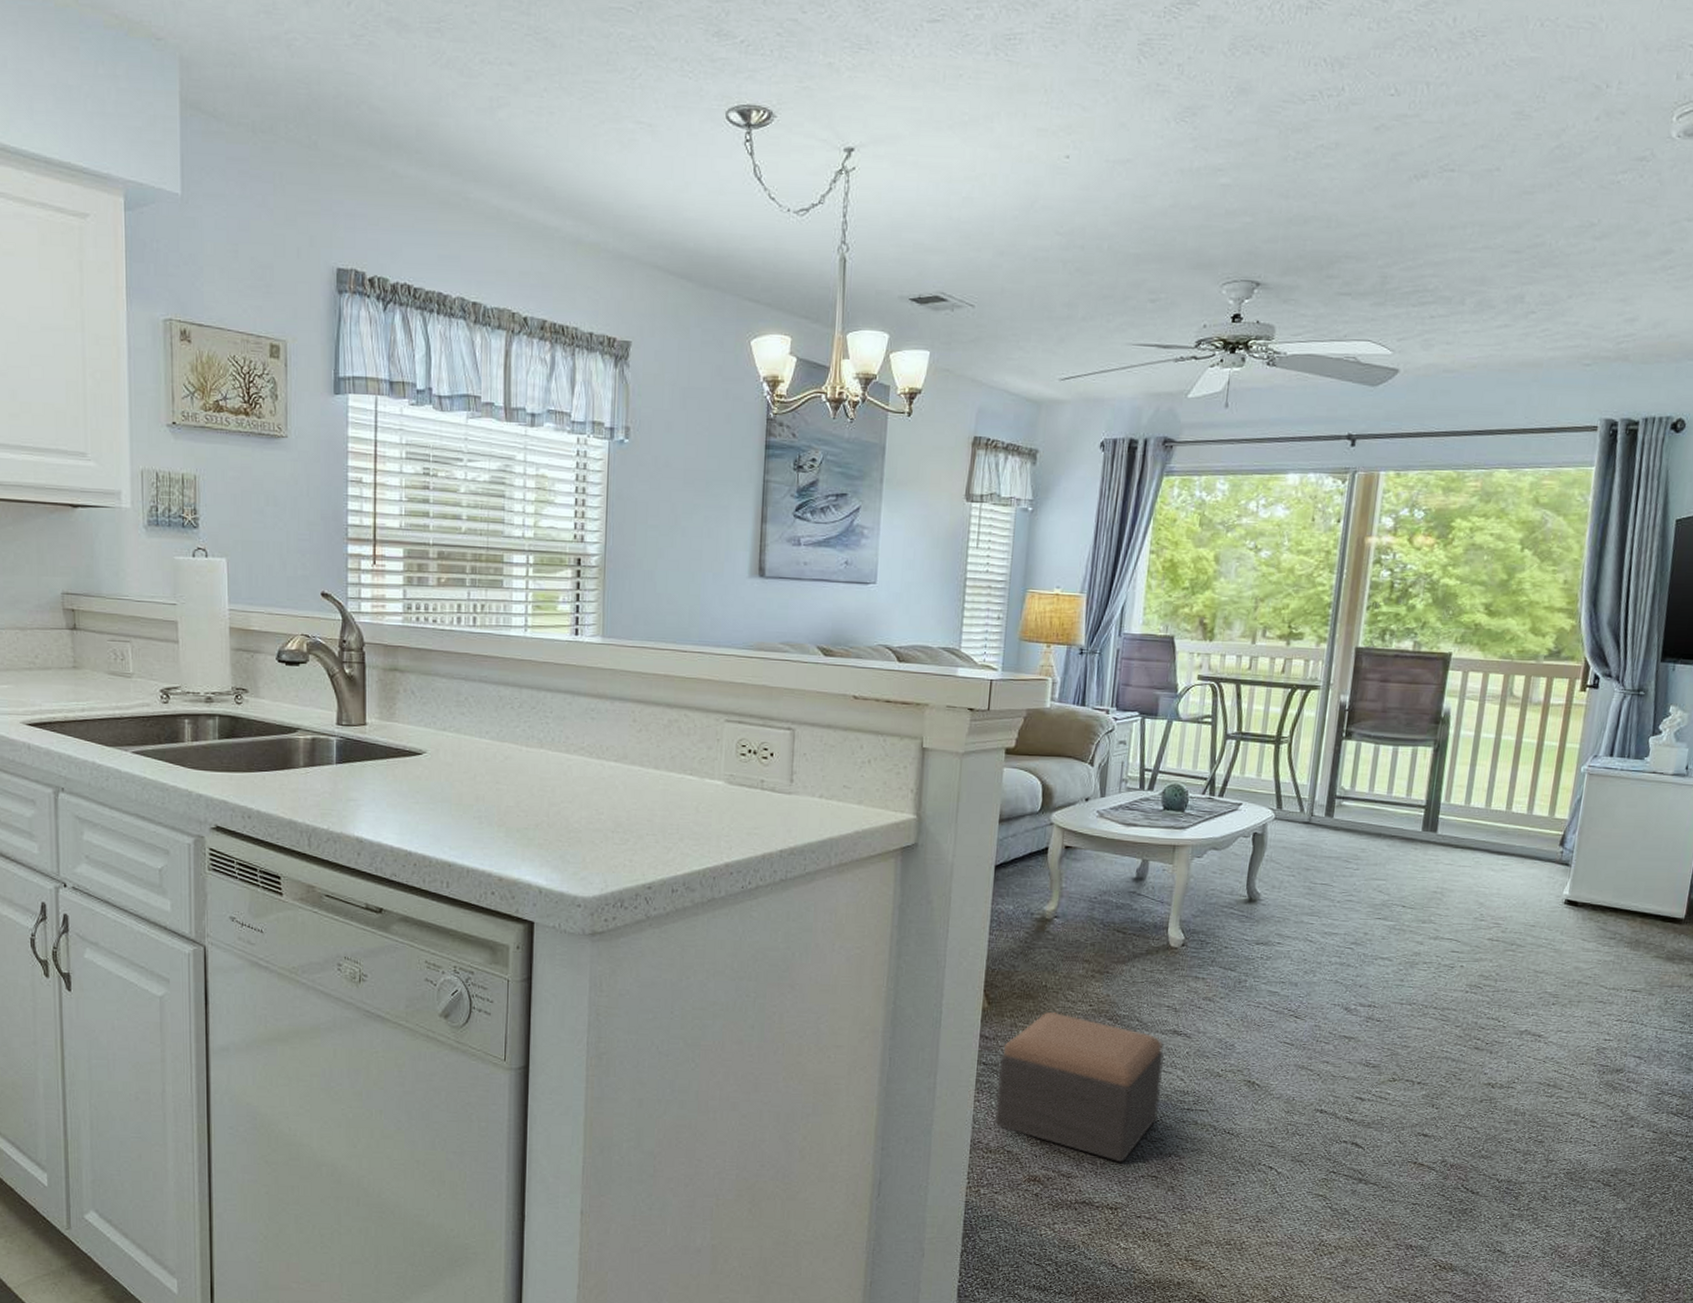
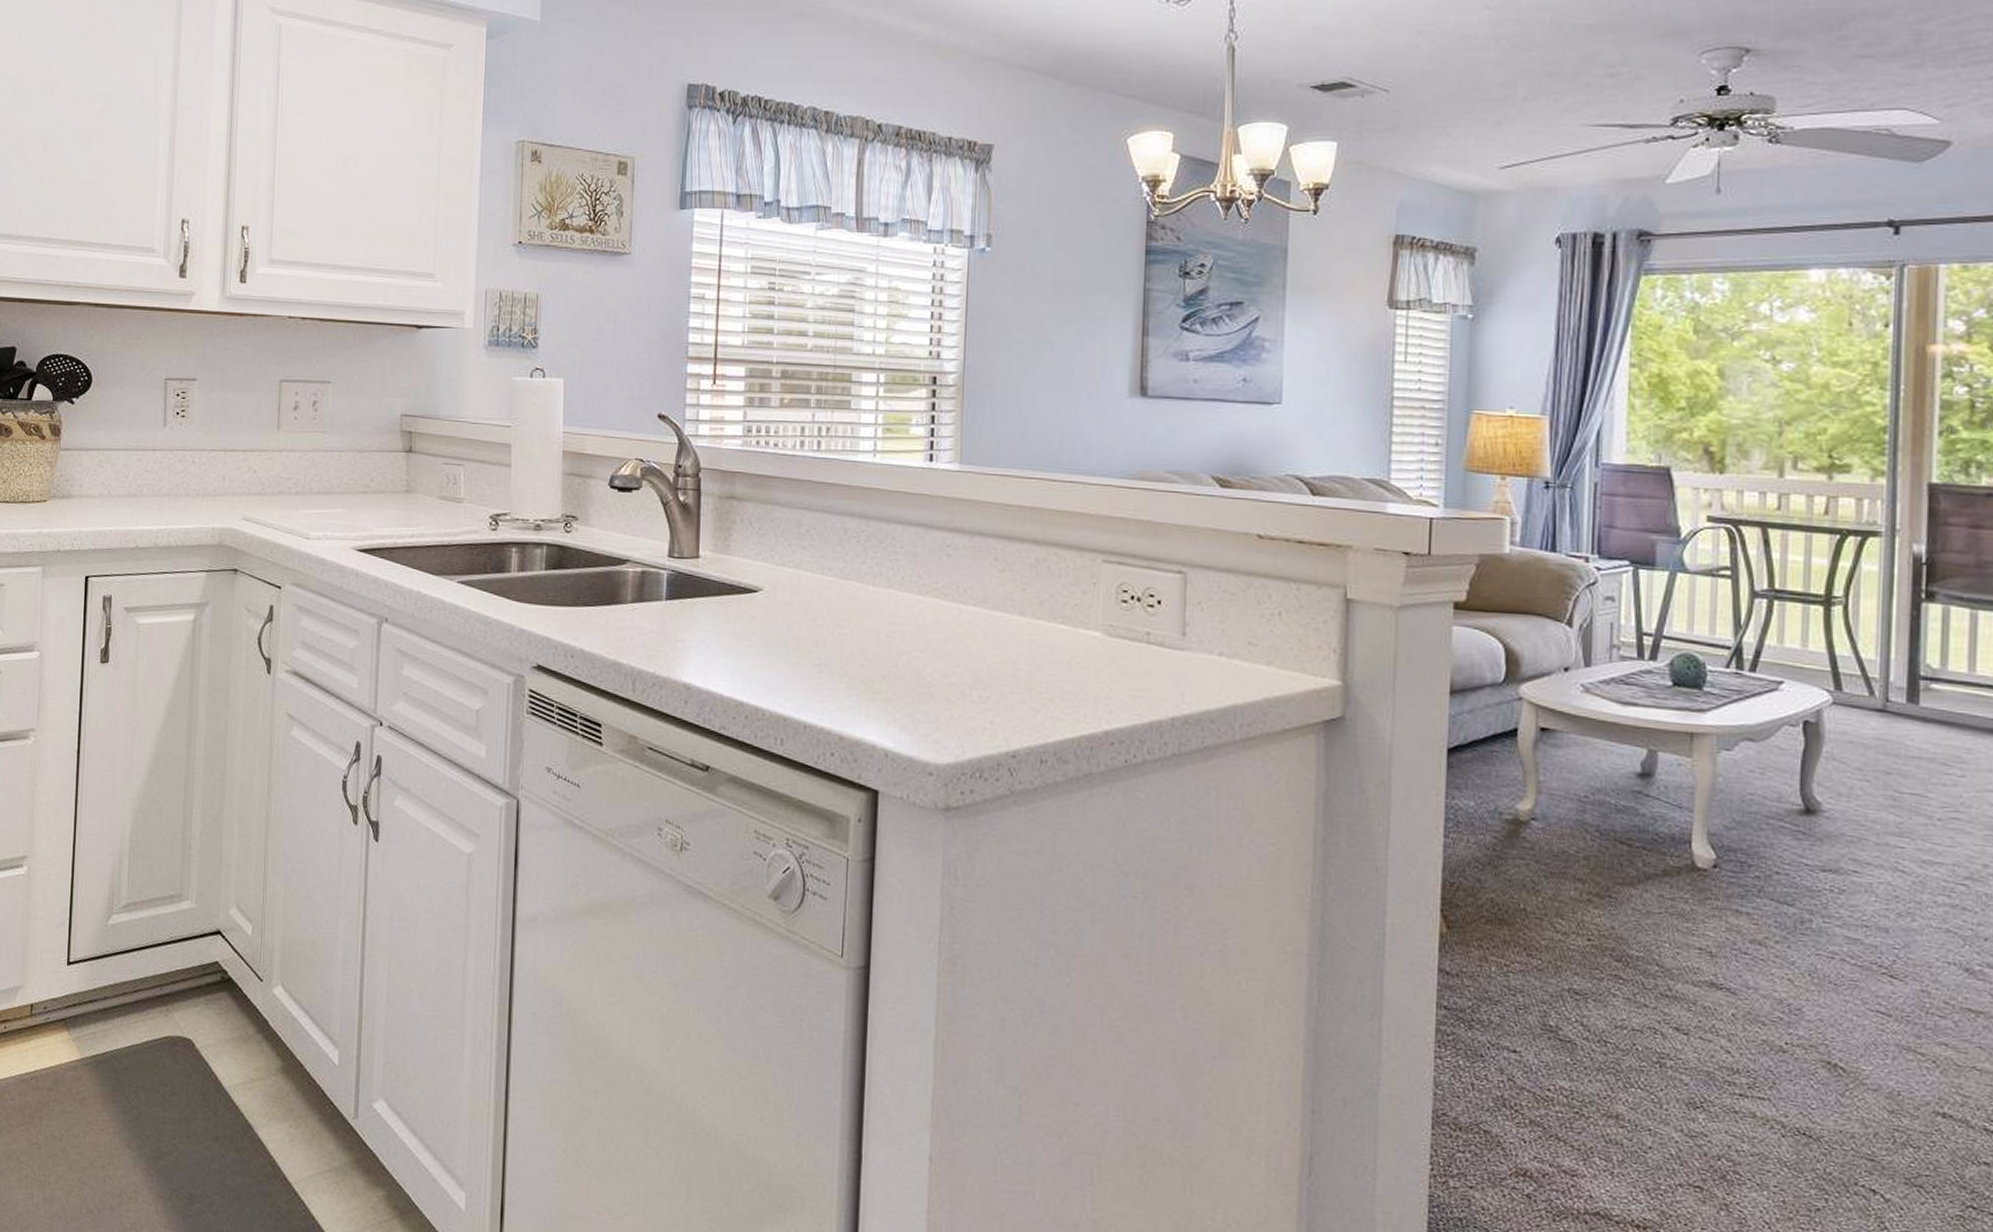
footstool: present [995,1012,1164,1163] -> none [1465,945,1699,1163]

